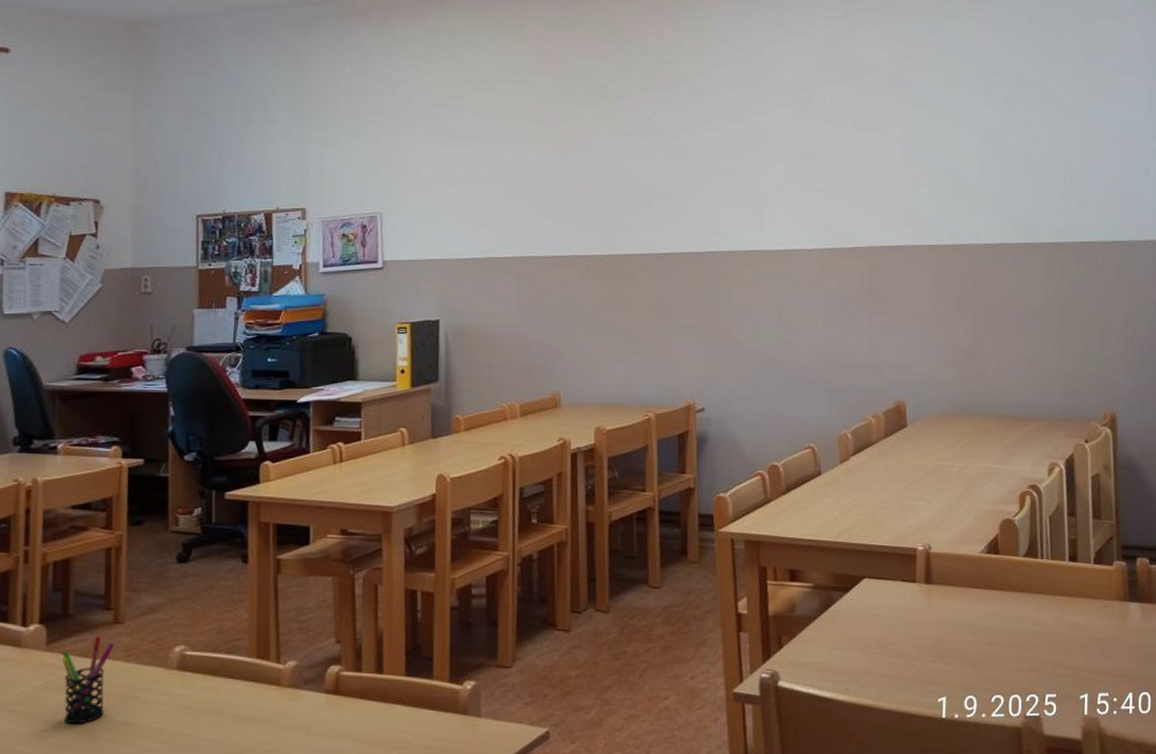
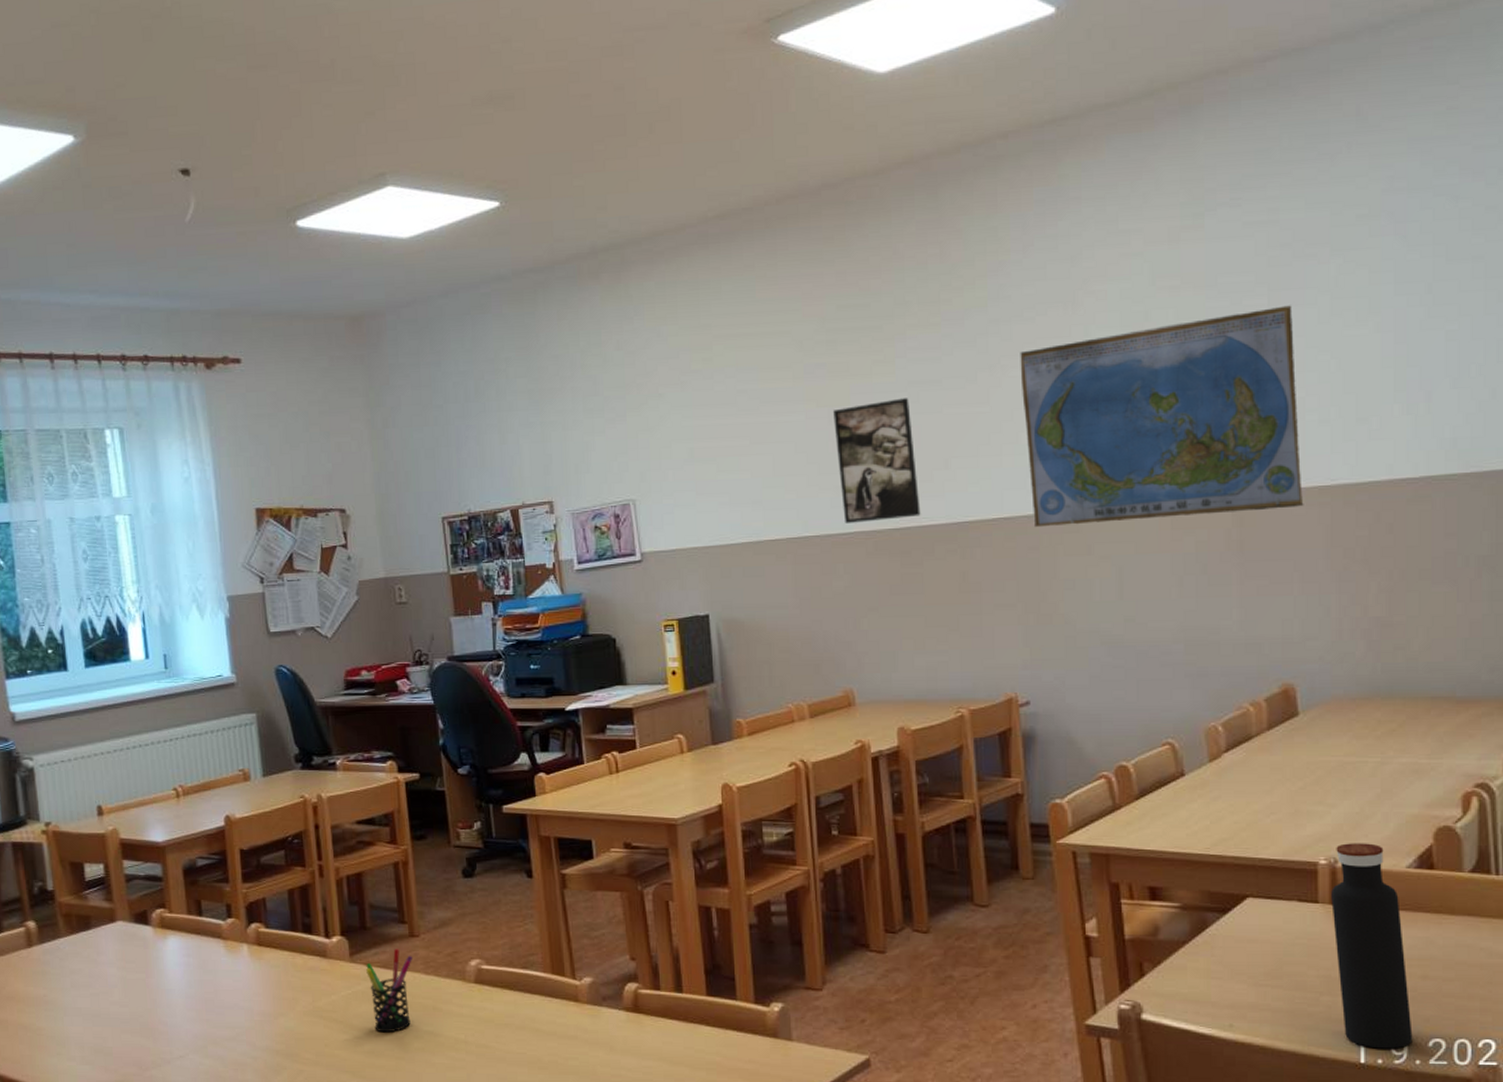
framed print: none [561,146,627,248] -> present [833,398,921,523]
world map: none [713,104,917,263] -> present [1020,305,1304,528]
water bottle: none [925,533,981,705] -> present [1331,843,1413,1049]

